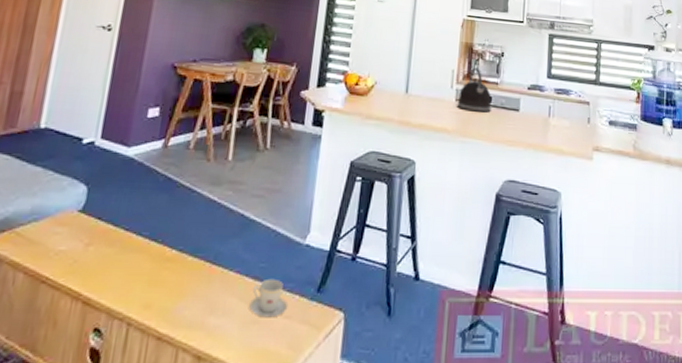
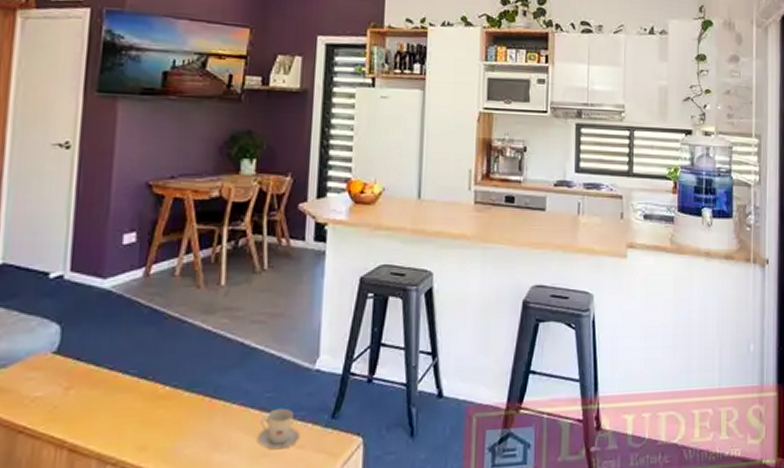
kettle: present [457,67,492,114] -> none [476,165,515,216]

